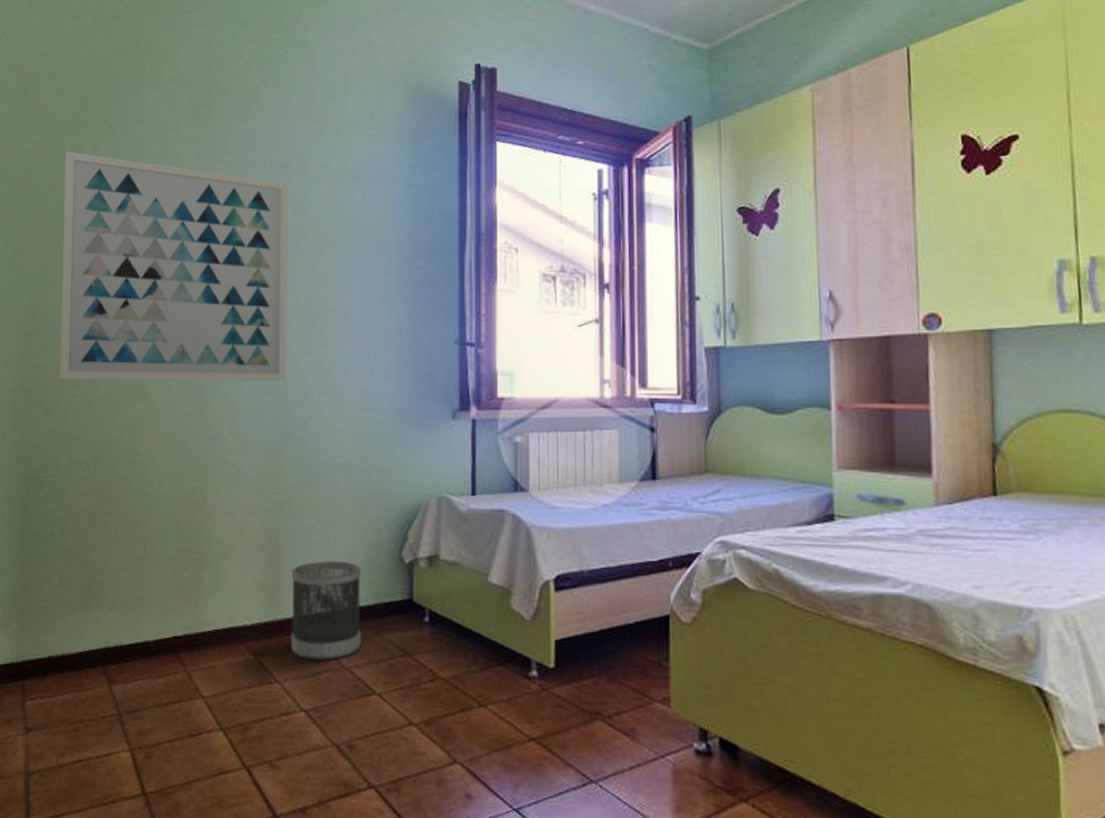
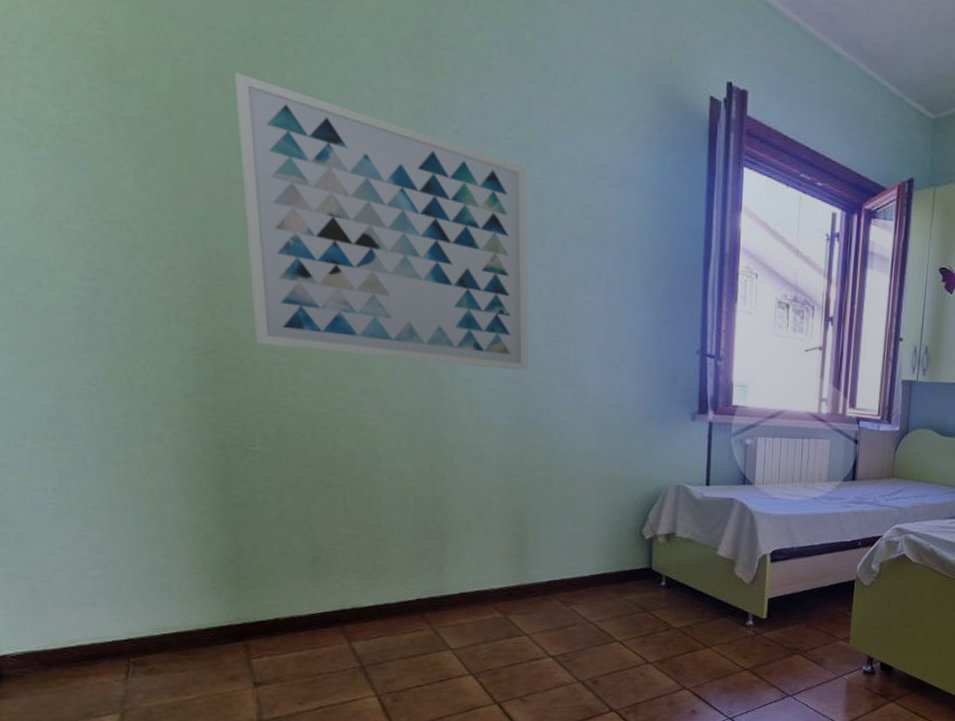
wastebasket: present [290,561,362,661] -> none [538,535,606,617]

